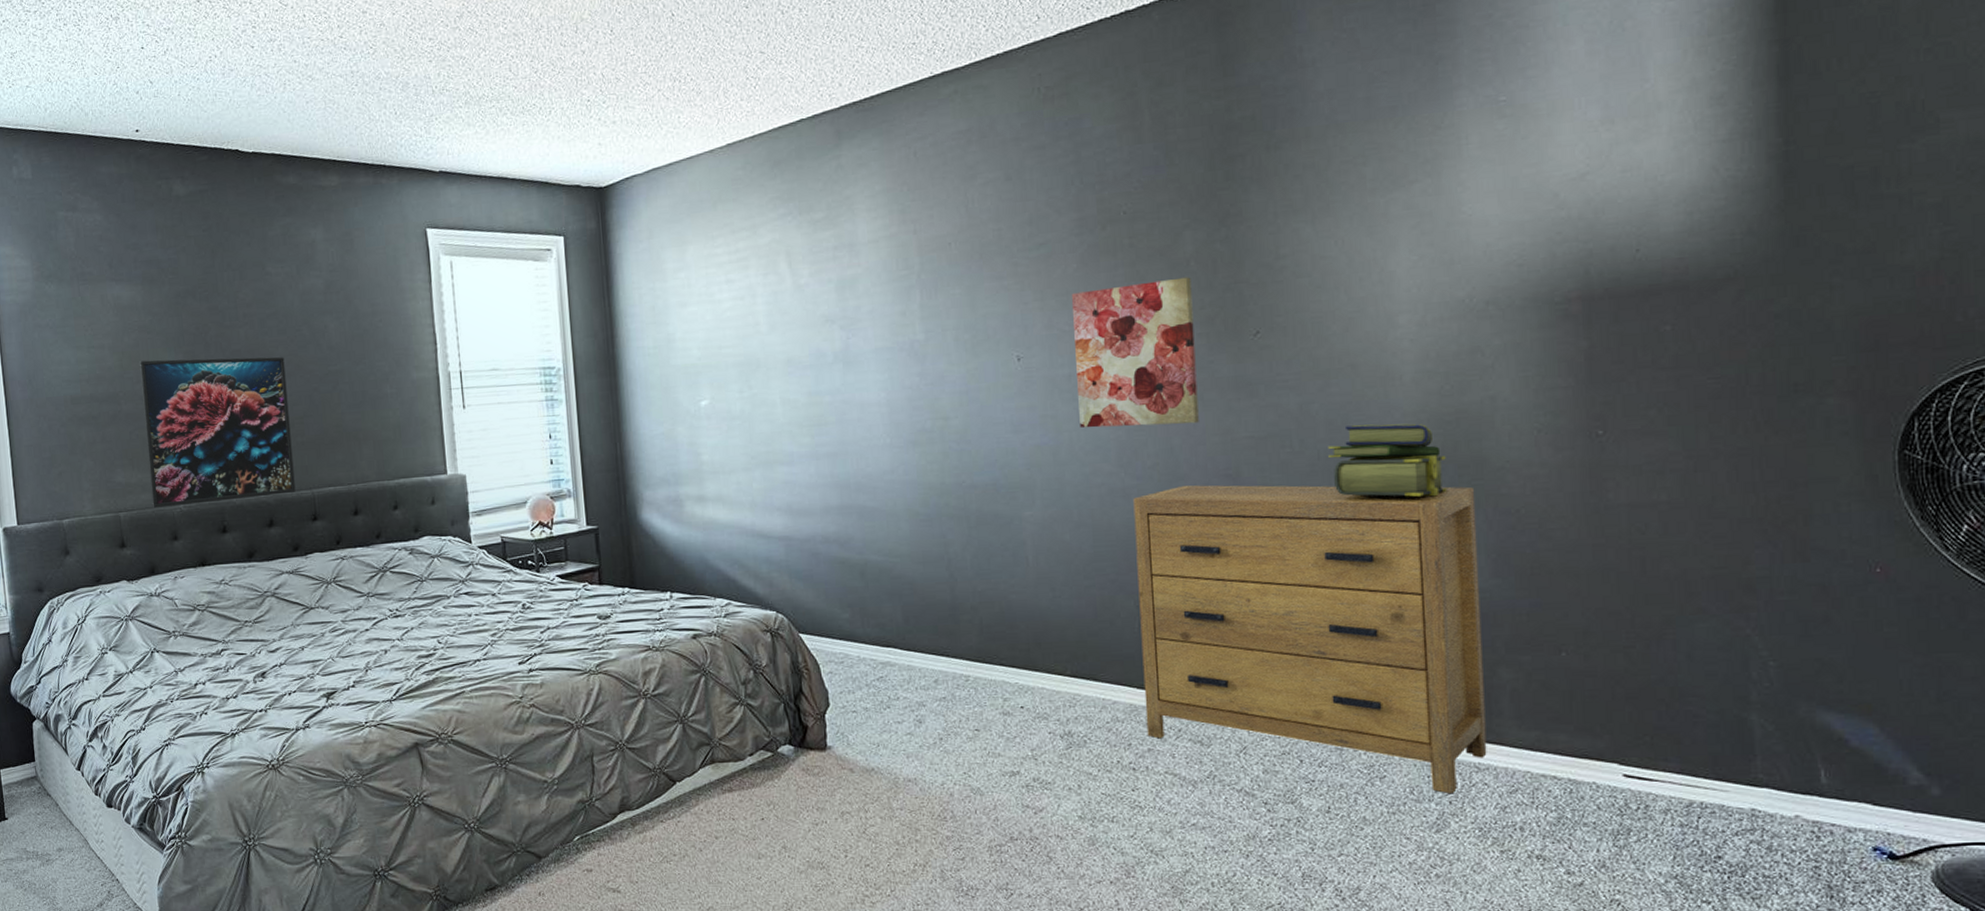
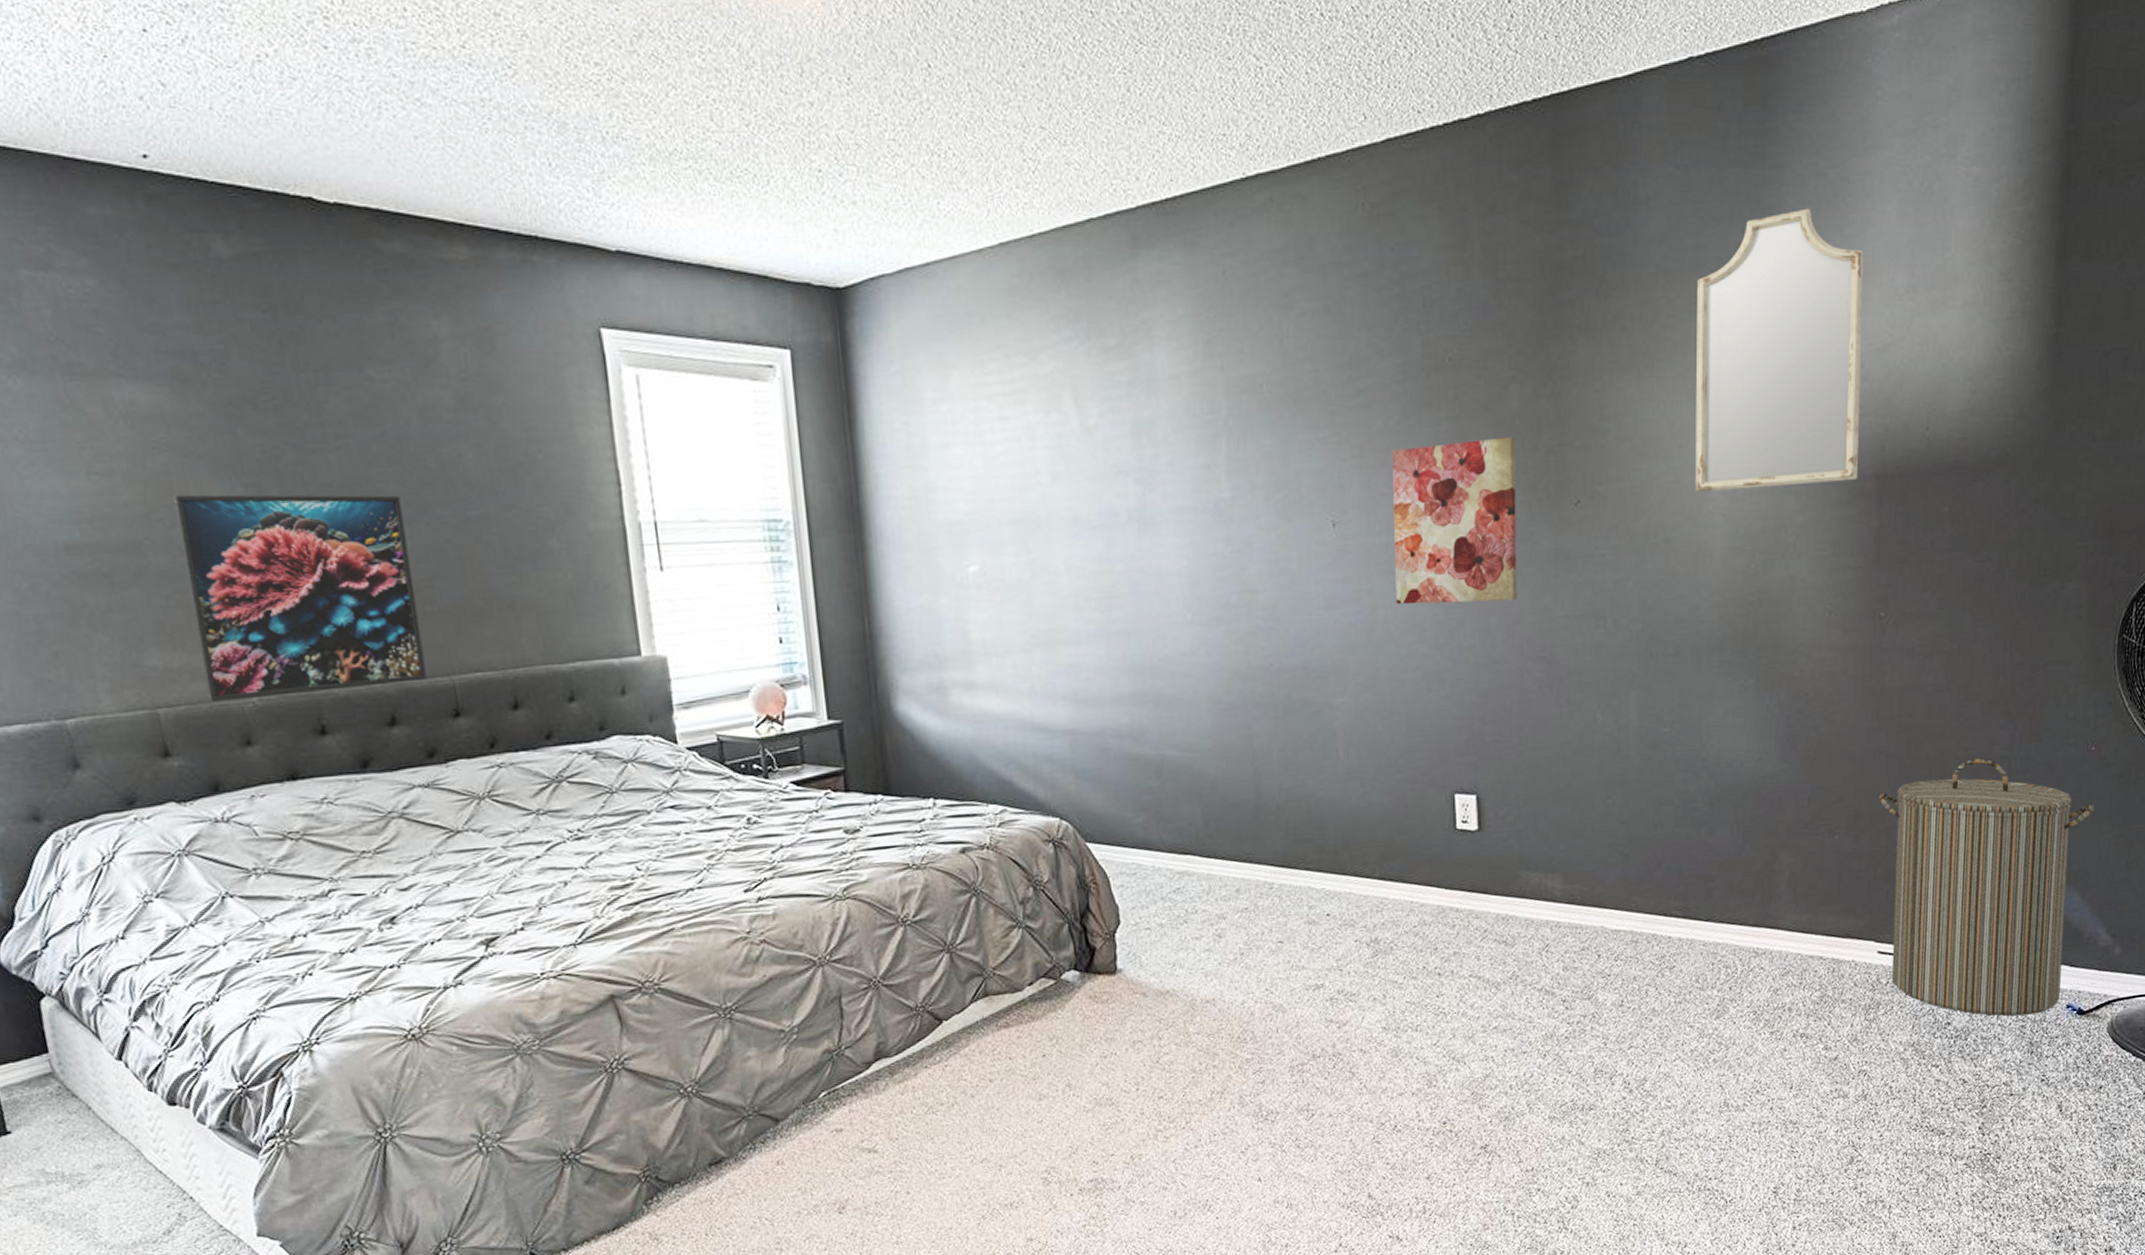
dresser: present [1133,485,1487,794] -> none [1448,668,1771,980]
stack of books: present [1328,423,1447,497] -> none [1640,603,1747,681]
home mirror: none [1370,55,1560,321] -> present [1695,208,1864,493]
laundry hamper: none [1611,578,1887,855] -> present [1879,758,2095,1016]

